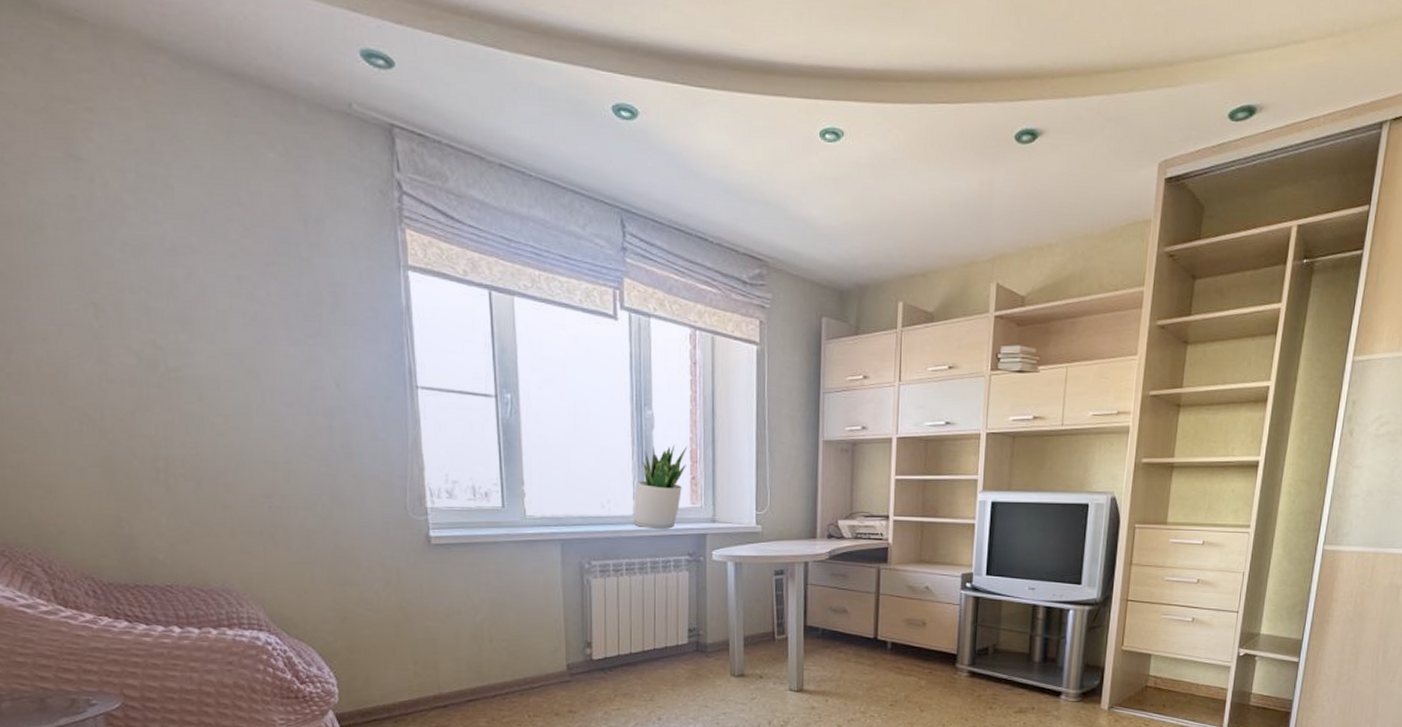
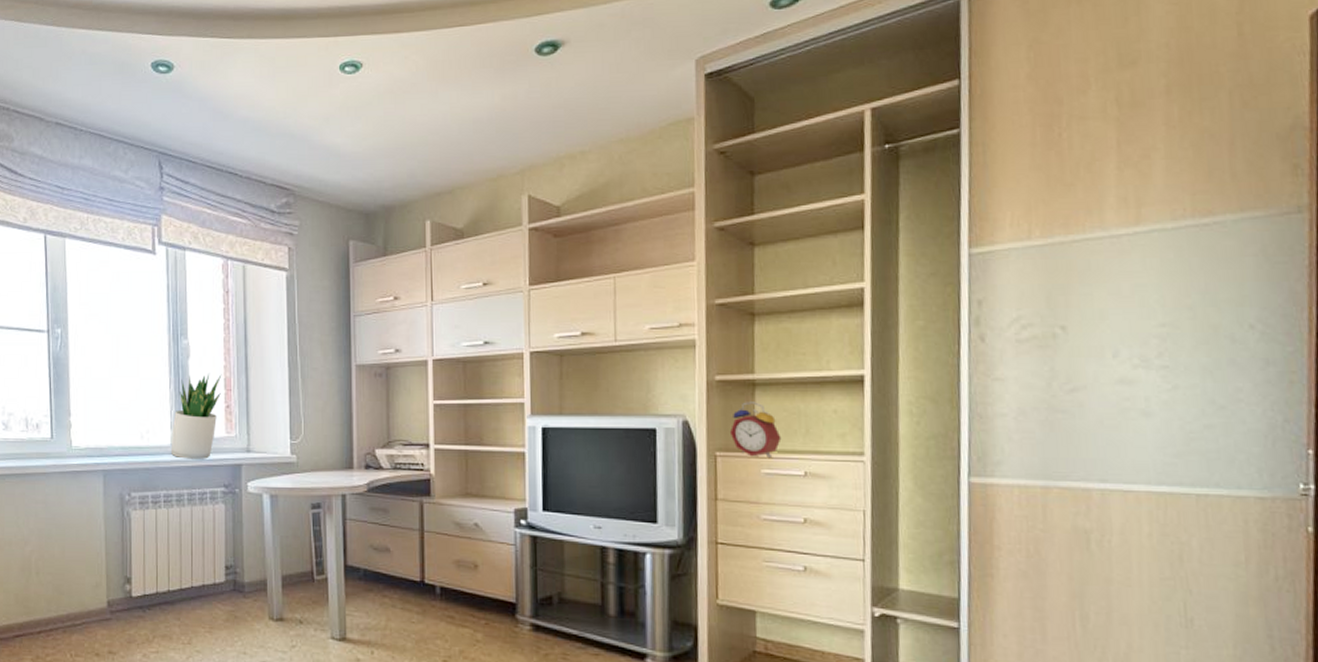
books: present [996,345,1041,374] -> none [534,257,584,287]
alarm clock: none [1148,482,1189,529] -> present [729,402,782,458]

